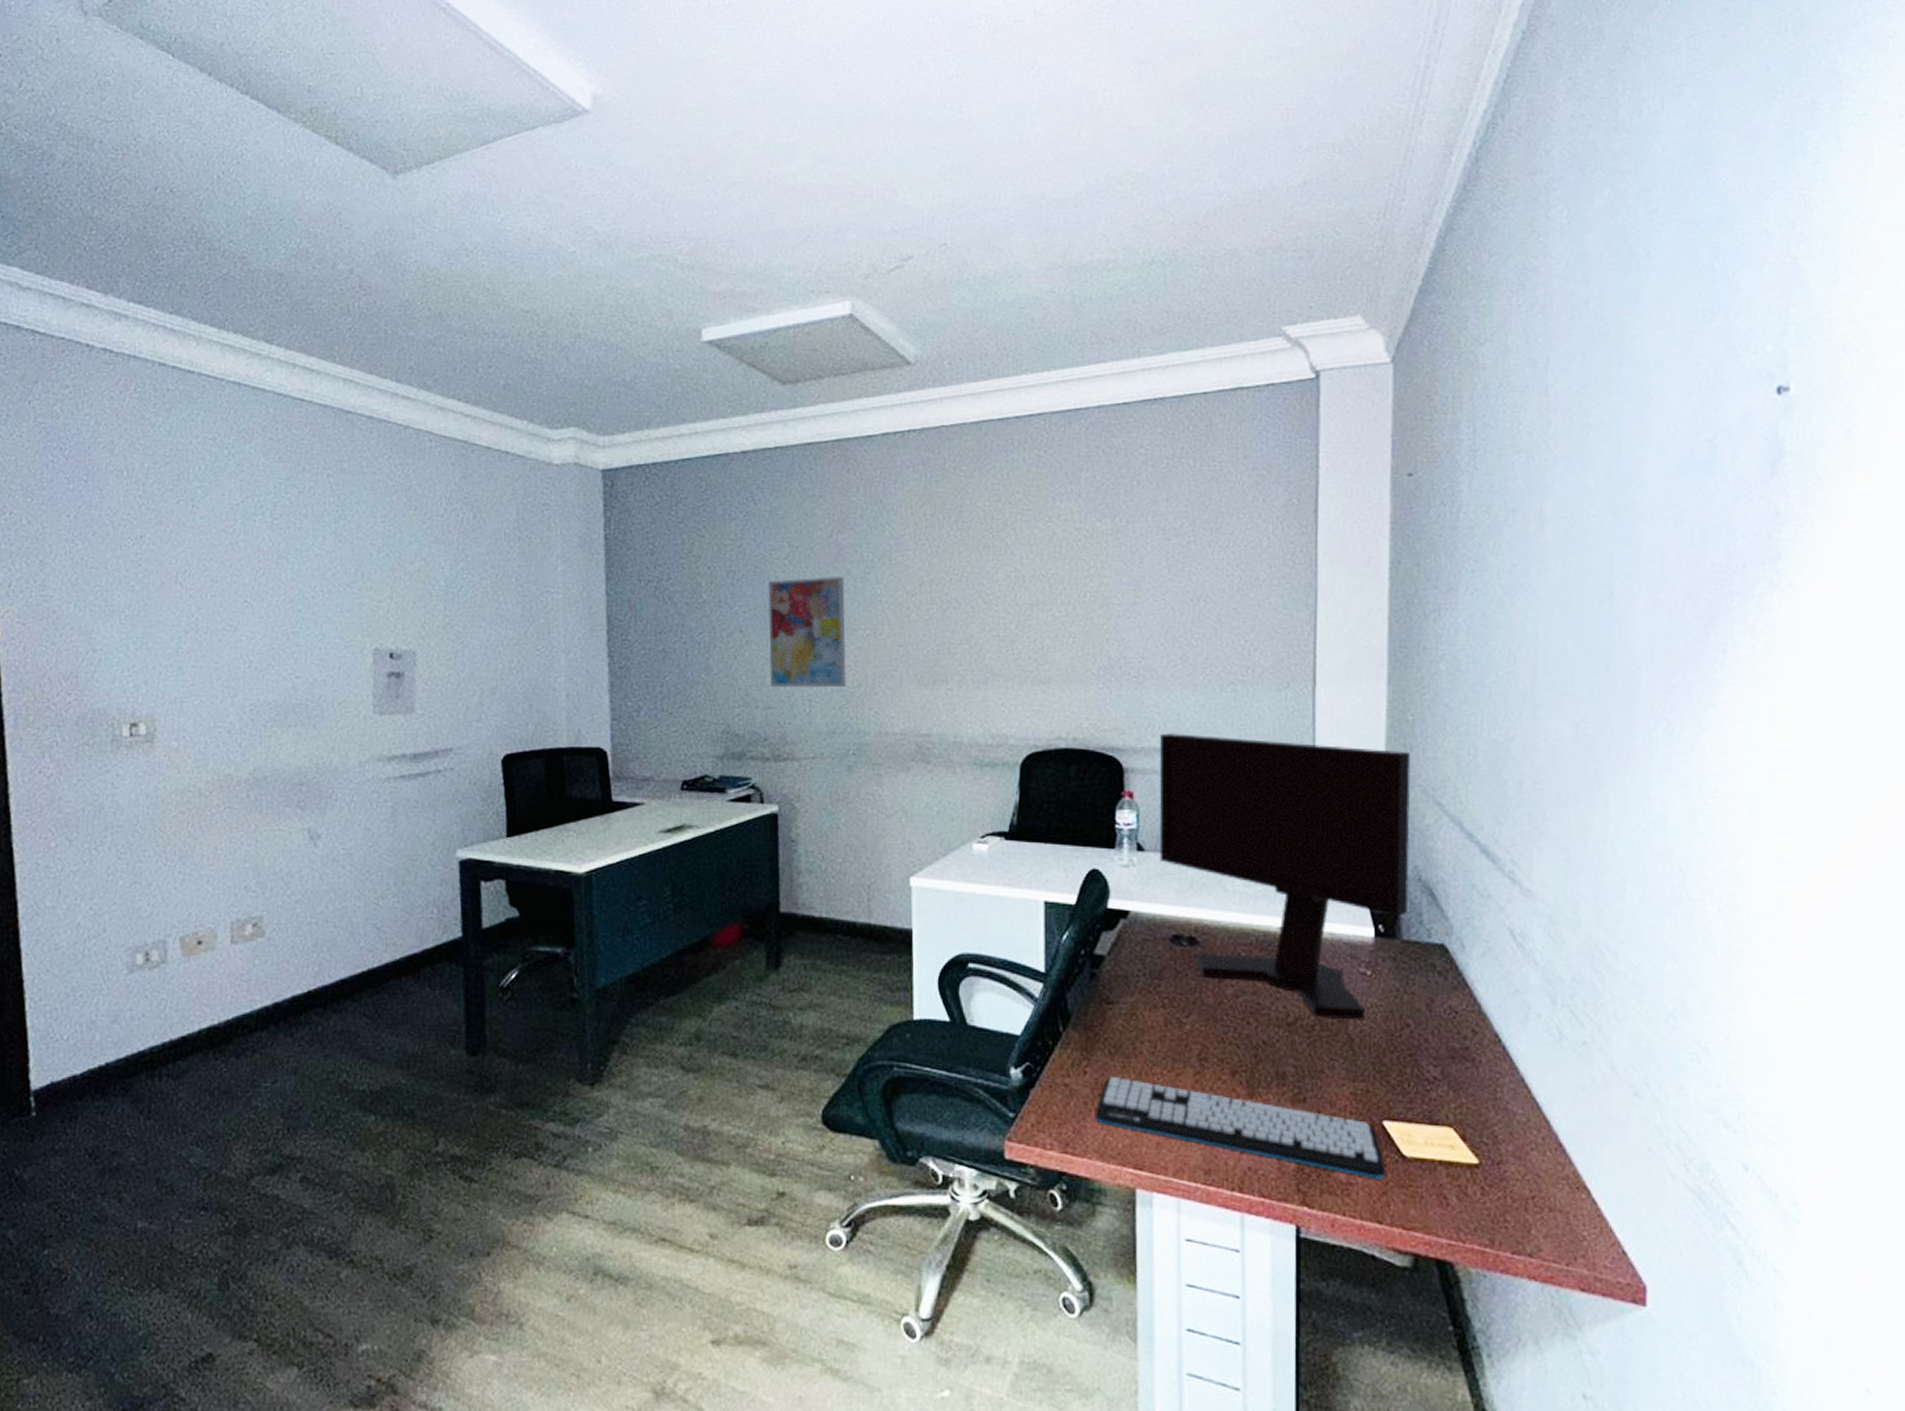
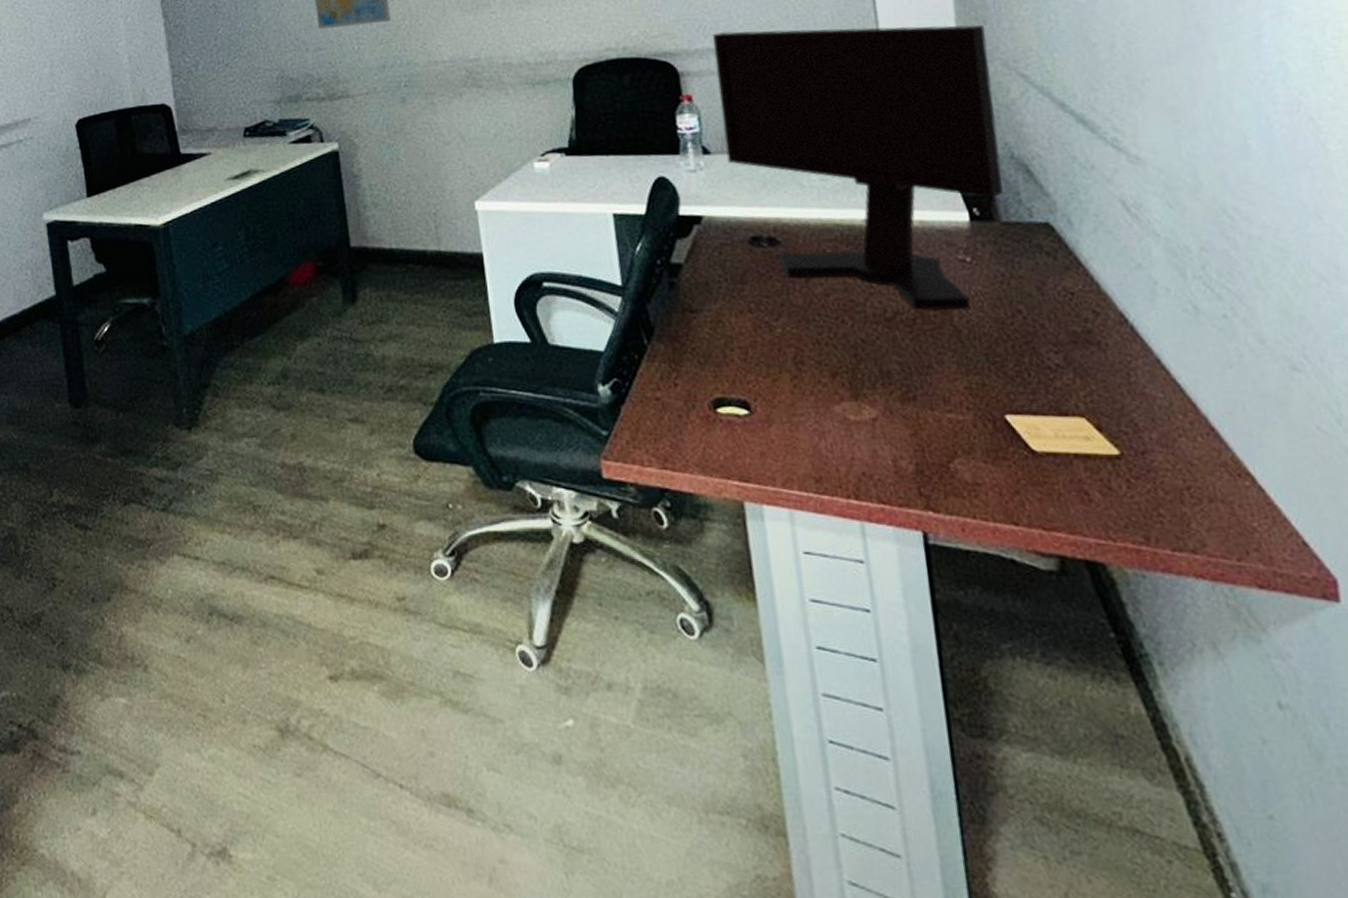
keyboard: present [1094,1076,1387,1179] -> none [690,386,1017,478]

